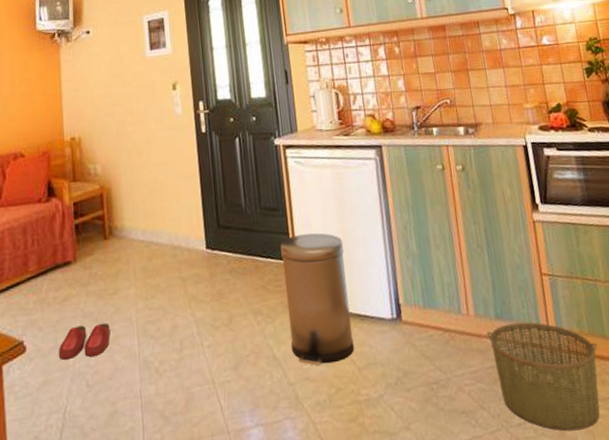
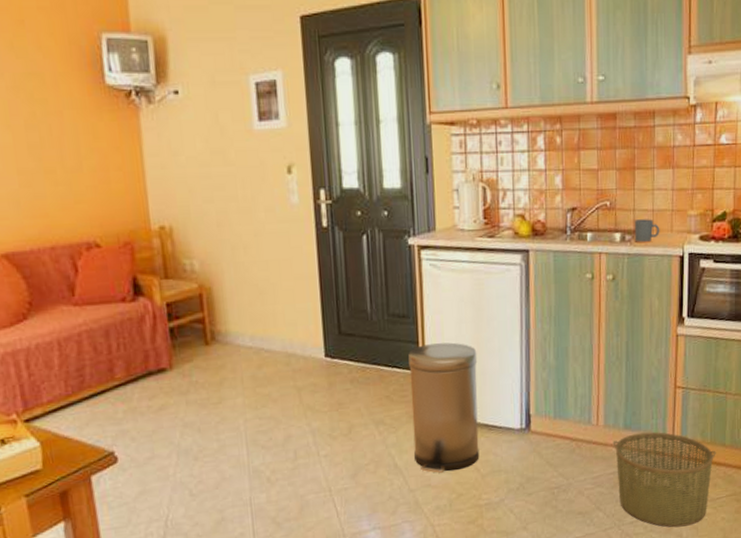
slippers: present [59,322,110,360] -> none [156,432,216,470]
mug: none [474,113,501,136] -> present [634,219,660,243]

